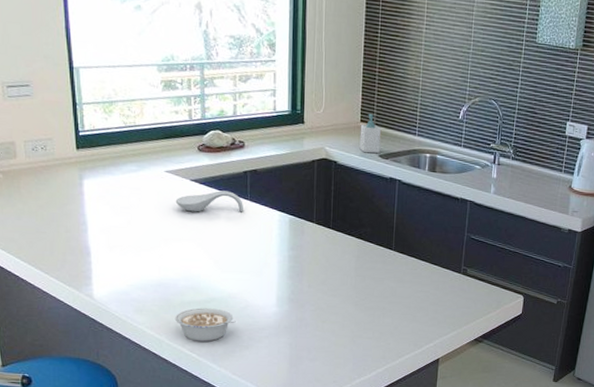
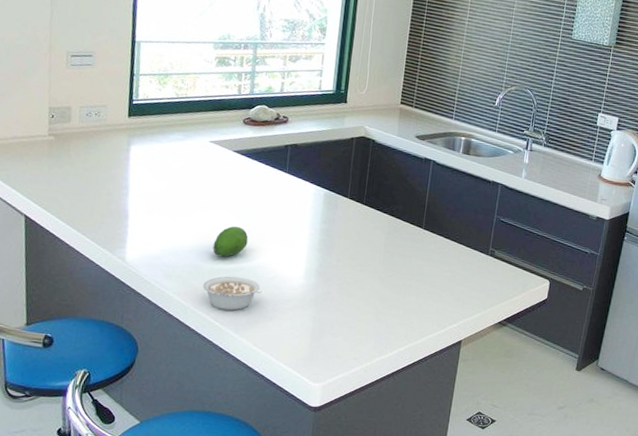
spoon rest: present [175,190,243,213] -> none [216,162,281,185]
fruit: none [181,257,216,290] -> present [212,226,248,258]
soap bottle: present [359,113,381,153] -> none [397,96,419,134]

